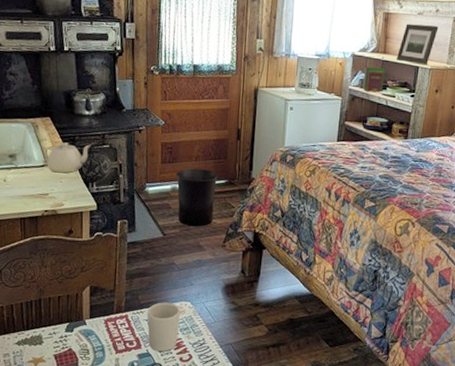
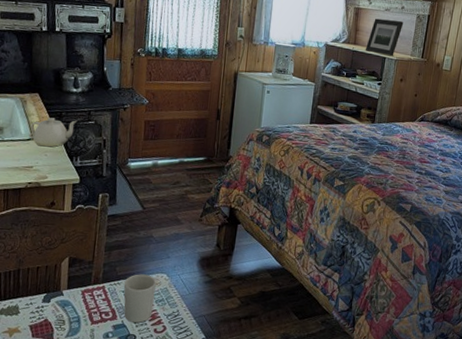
waste bin: present [175,168,218,227] -> none [157,145,198,201]
books: present [362,66,385,93] -> none [334,55,355,80]

